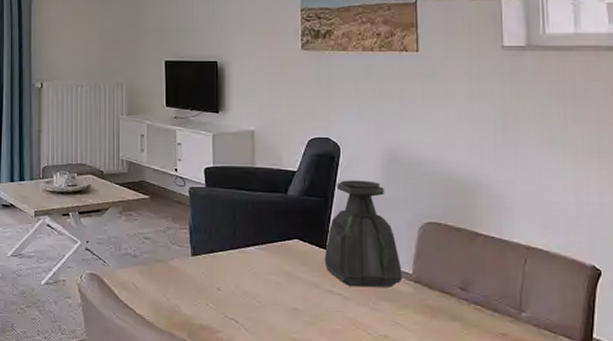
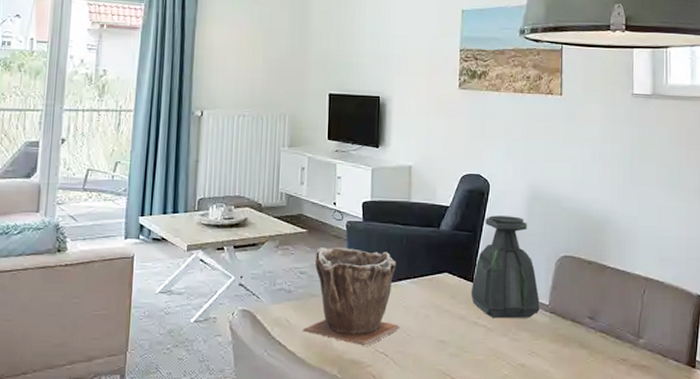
plant pot: none [149,213,250,313] -> present [302,247,400,347]

